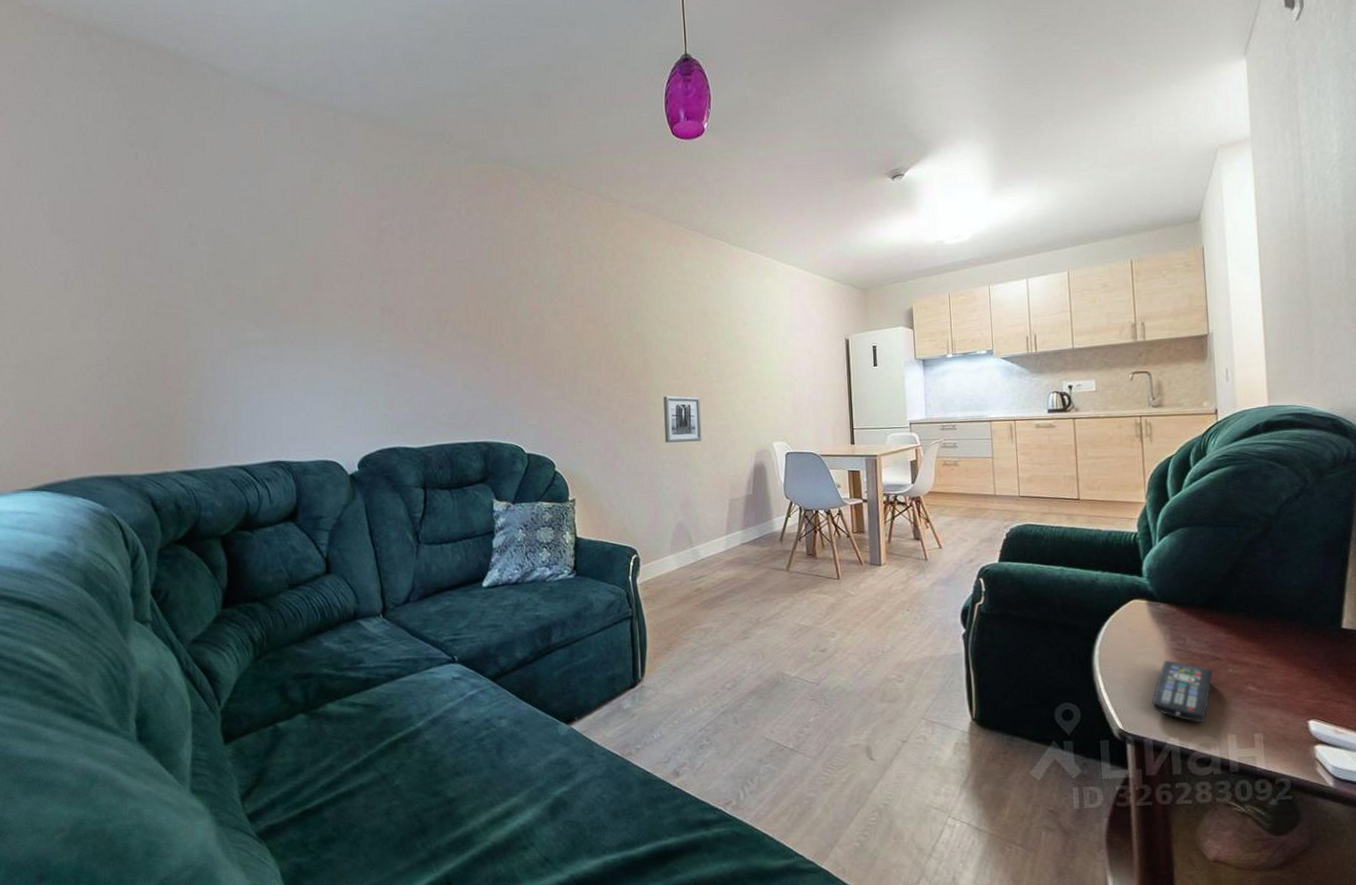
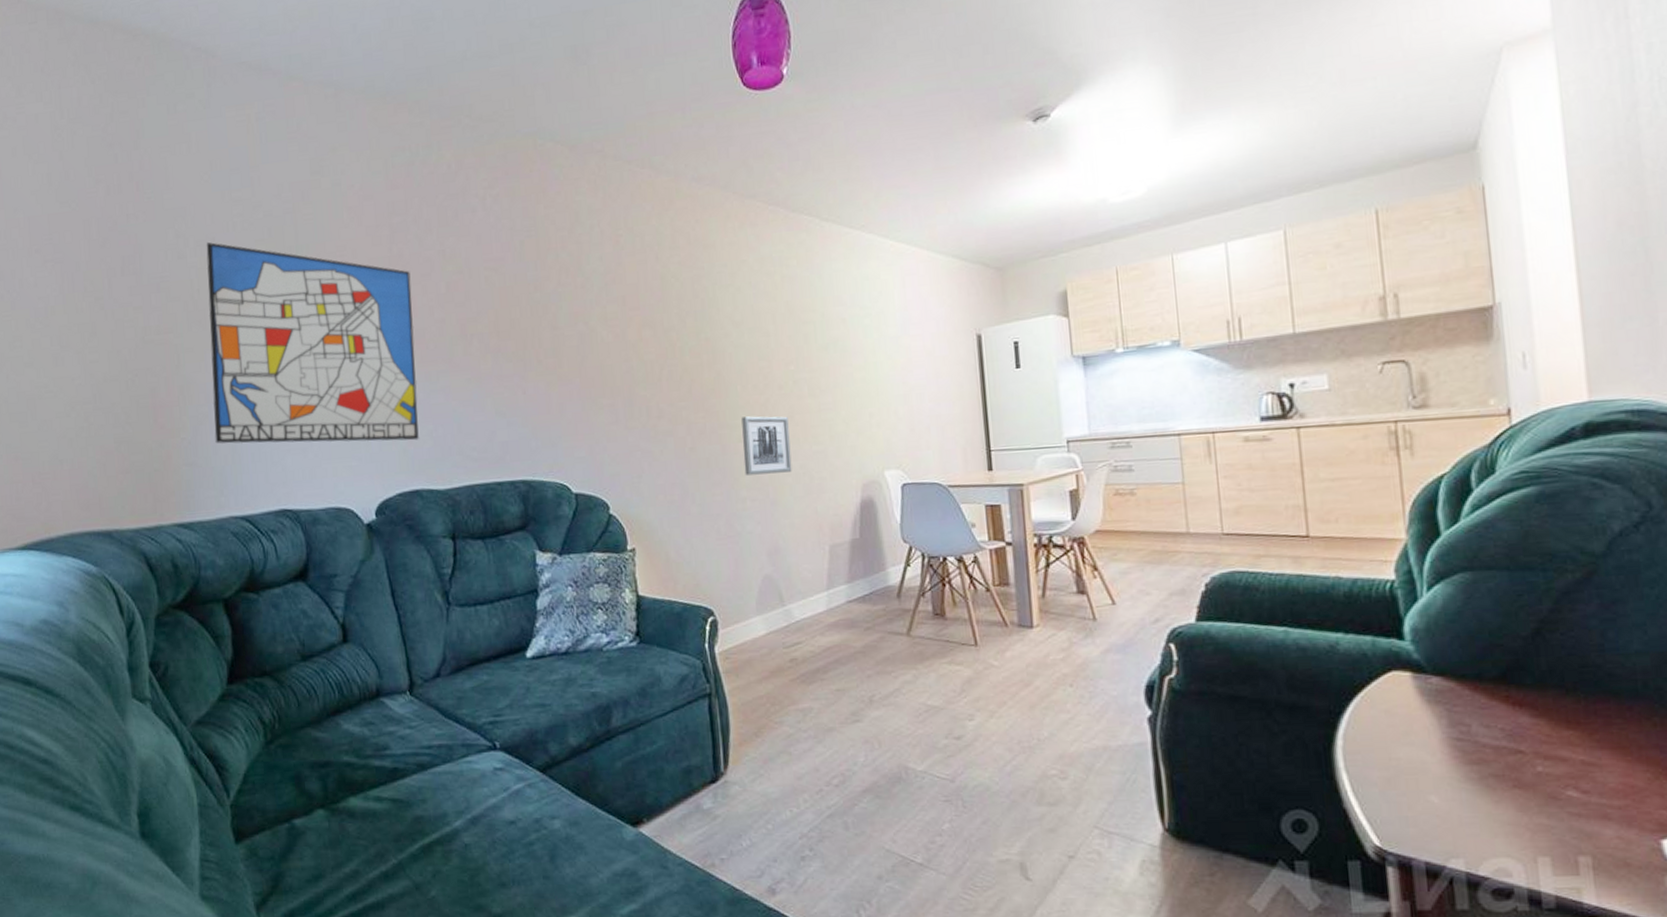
wall art: none [216,232,398,407] -> present [206,241,419,444]
remote control: present [1151,659,1213,722] -> none [1422,752,1513,839]

